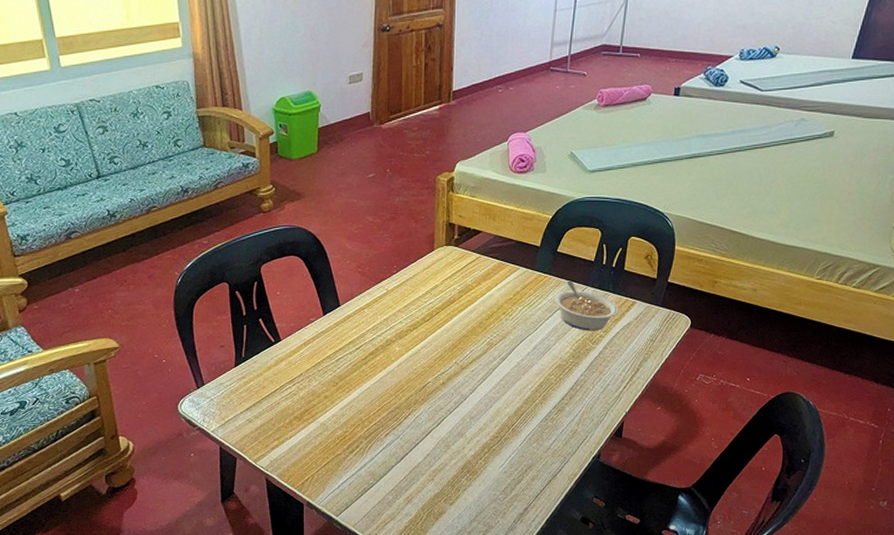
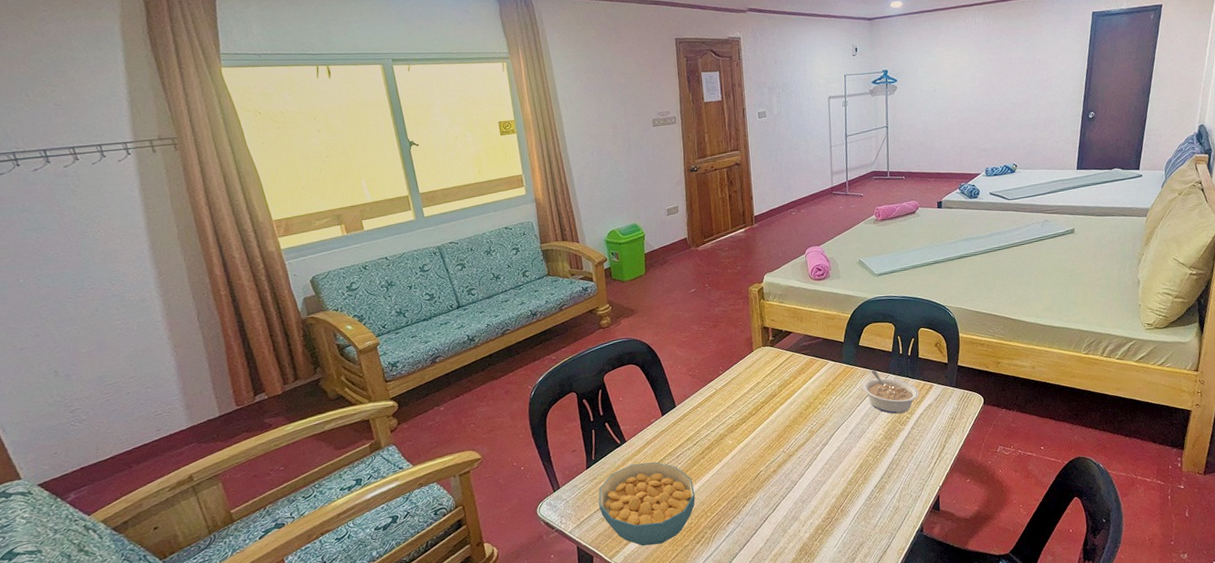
cereal bowl: none [246,364,353,452] -> present [598,461,695,546]

